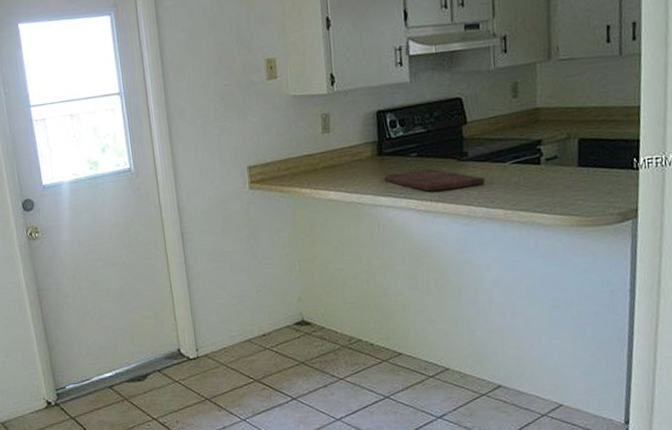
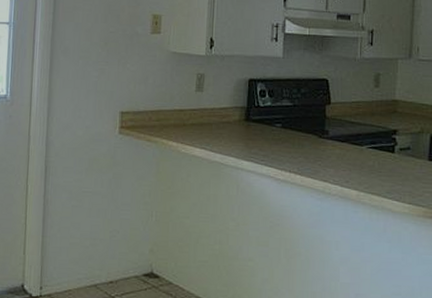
cutting board: present [385,169,486,191] -> none [249,139,342,164]

